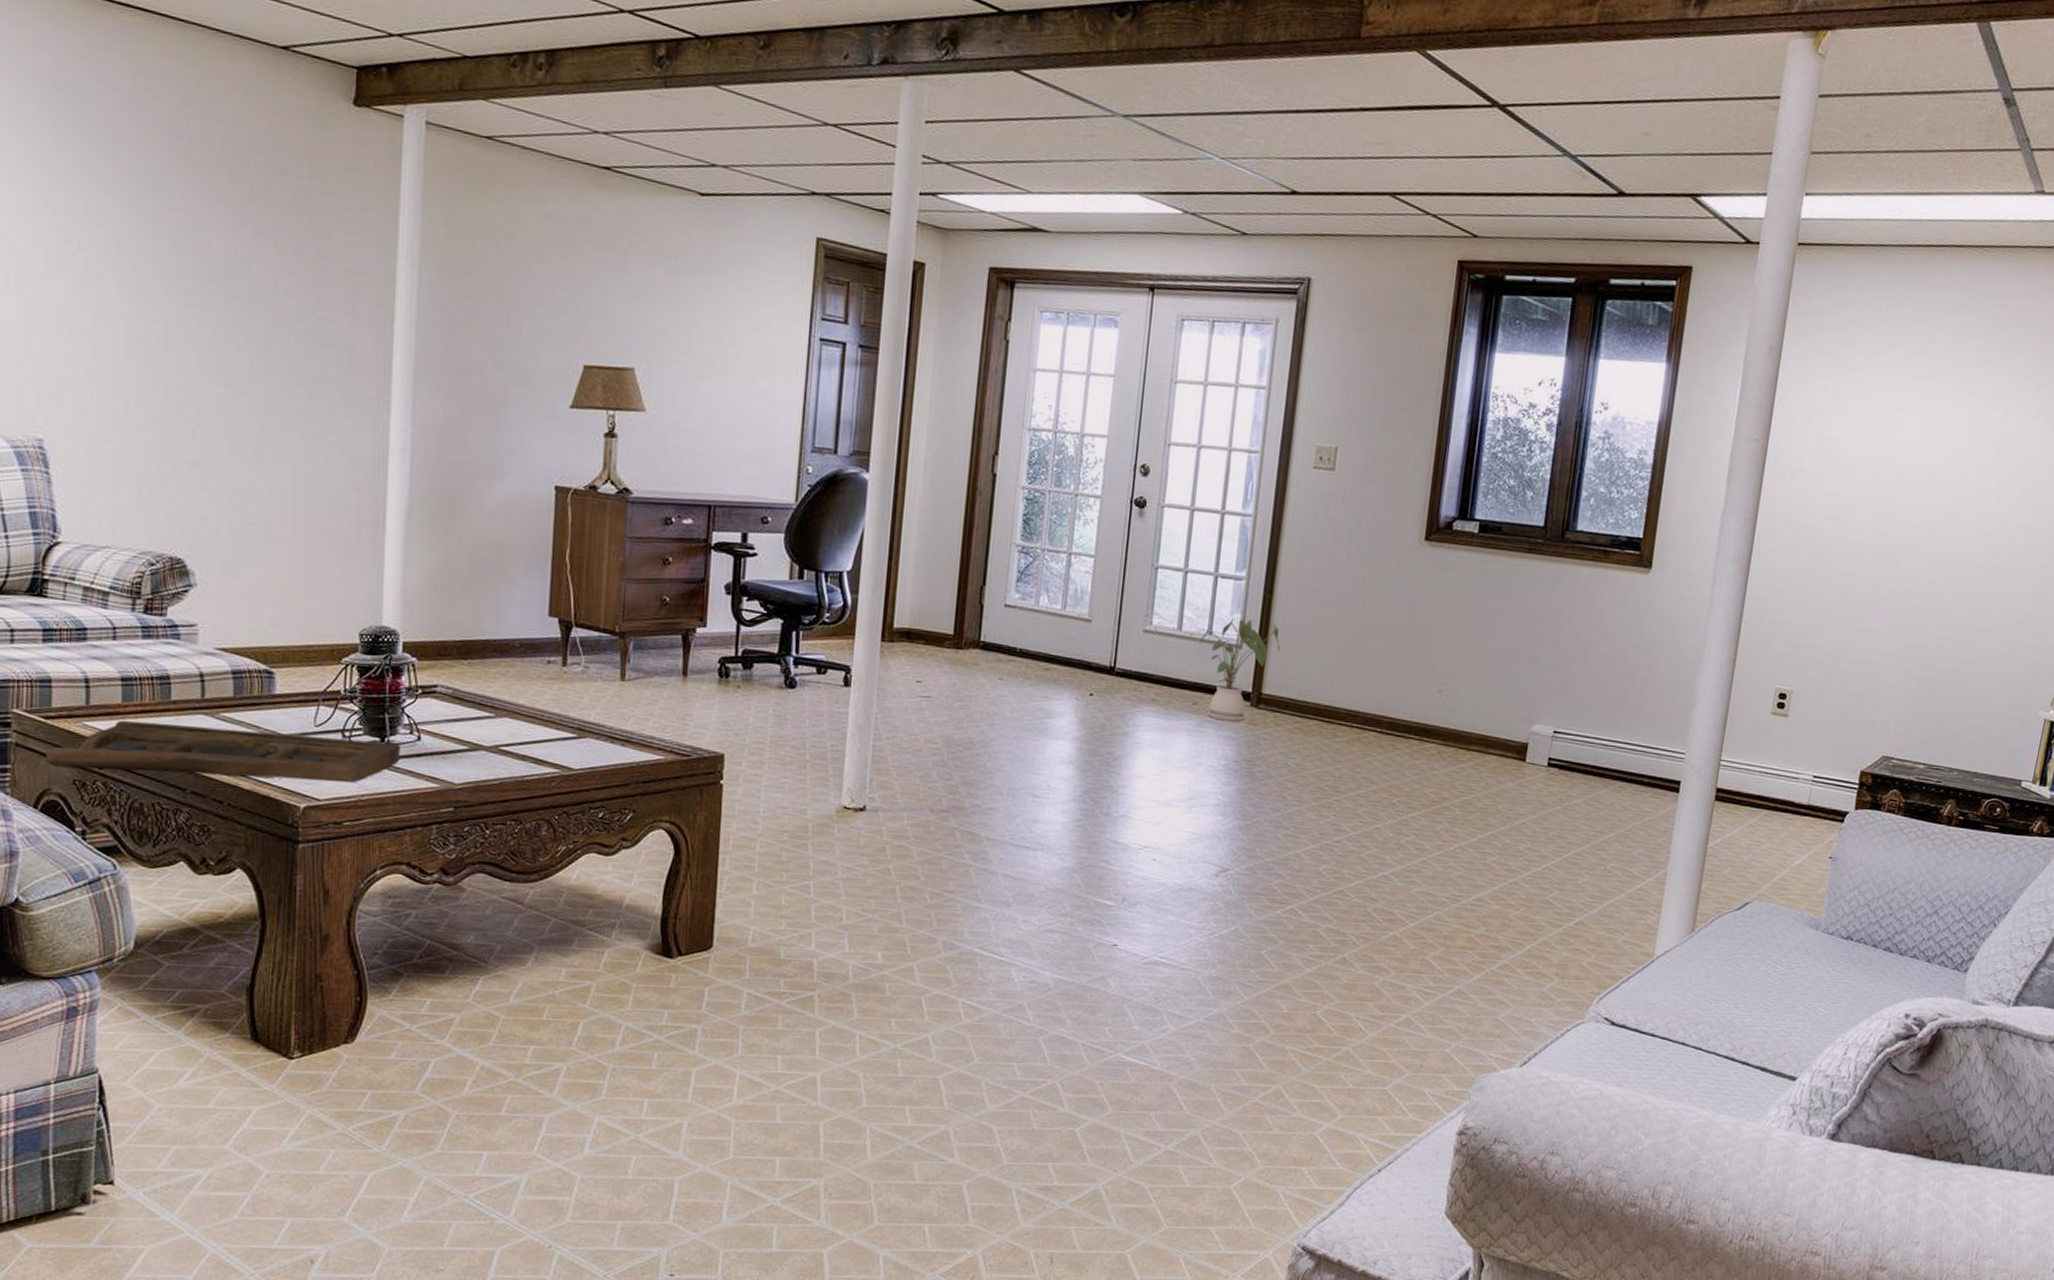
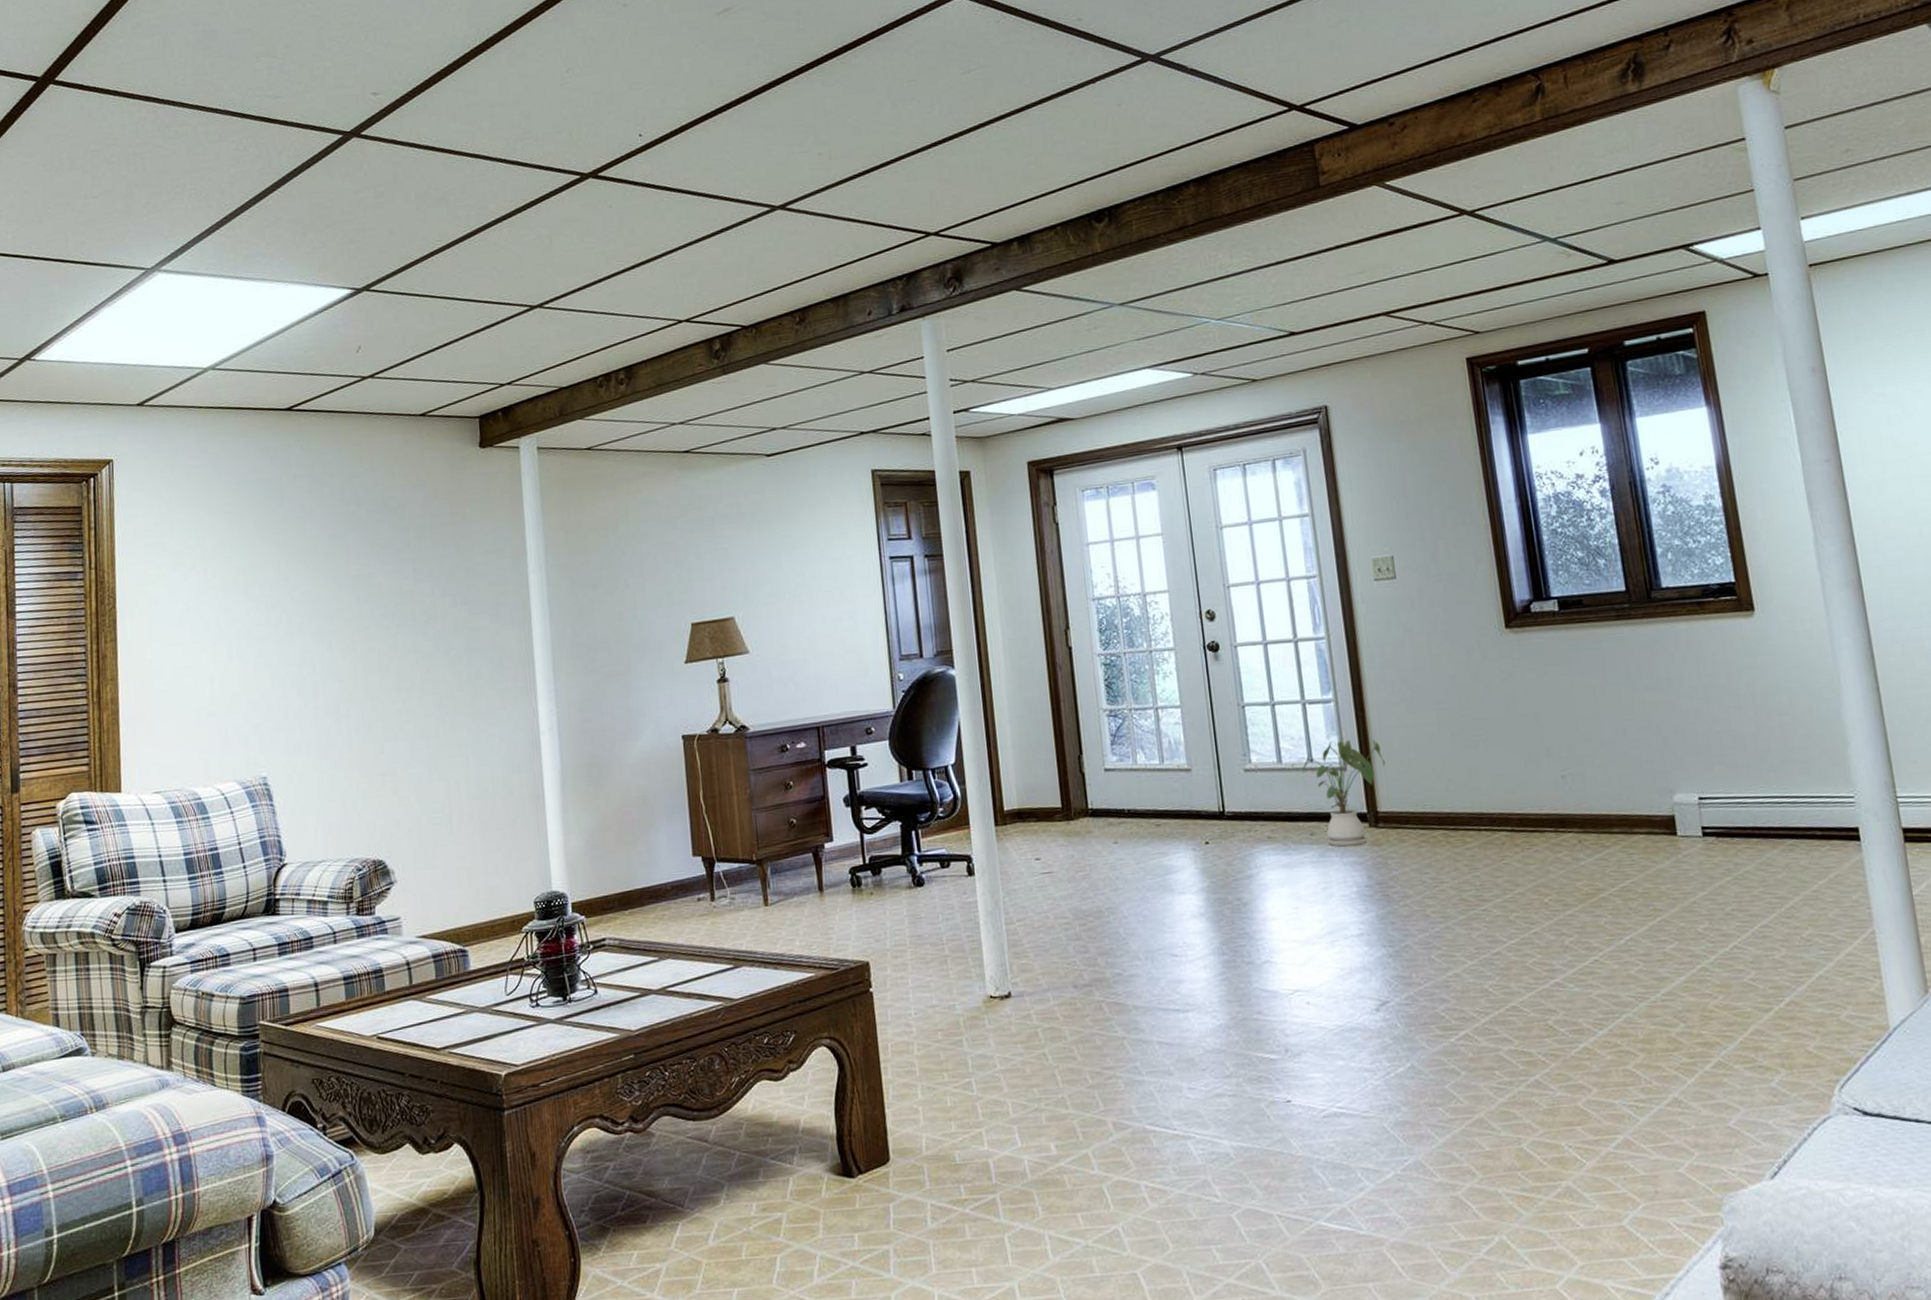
decorative tray: present [45,720,400,783] -> none [288,1000,582,1069]

